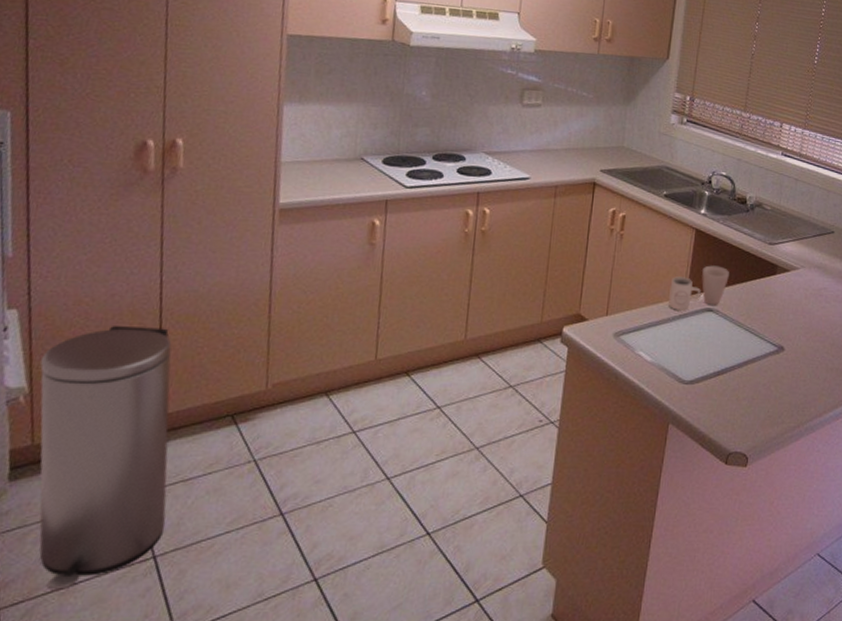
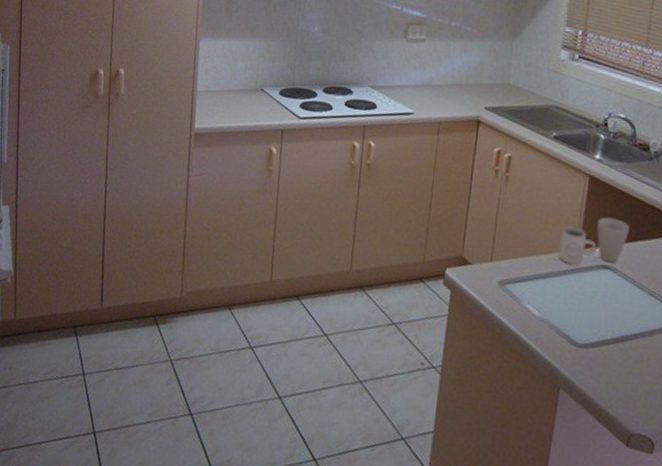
pedal bin: present [39,326,172,590] -> none [16,226,112,447]

